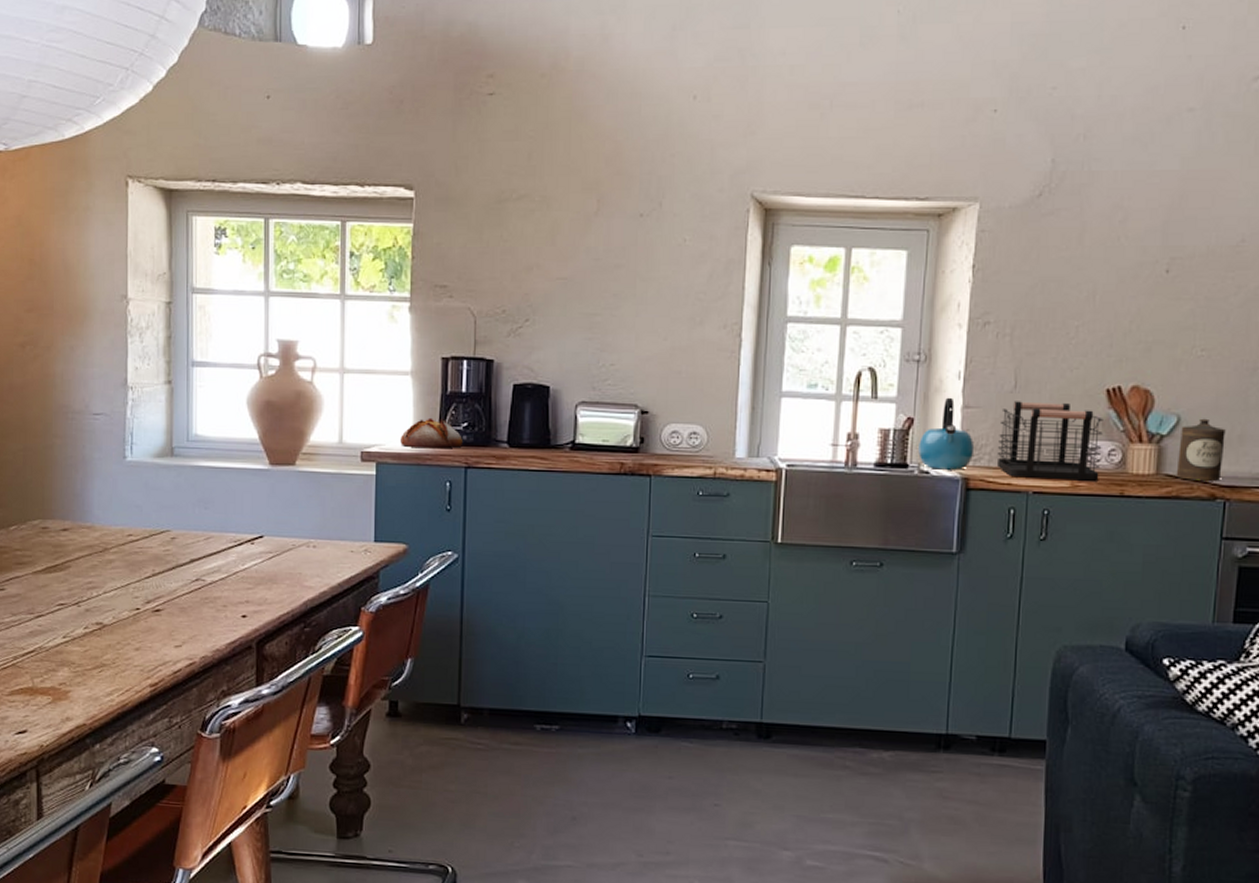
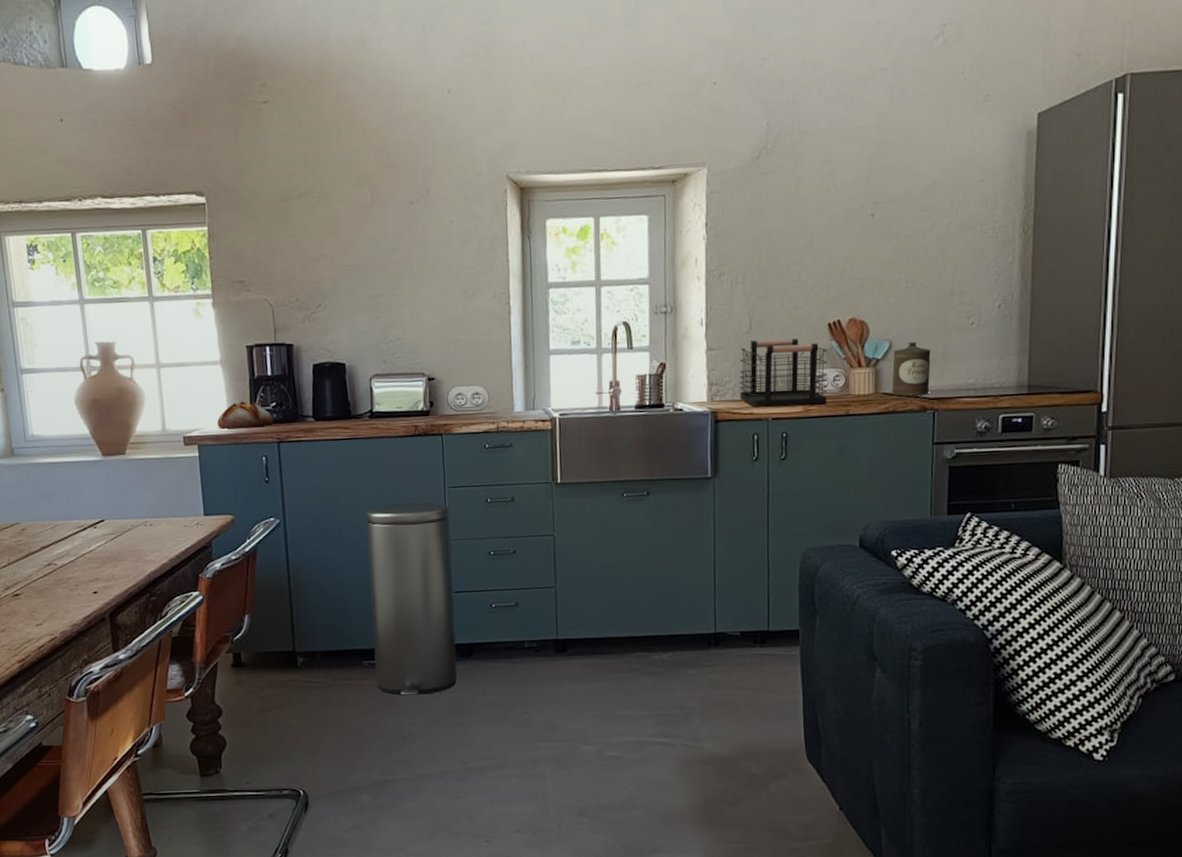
pedal bin: none [548,549,650,771] -> present [365,502,458,695]
kettle: present [918,397,975,470] -> none [672,342,720,407]

